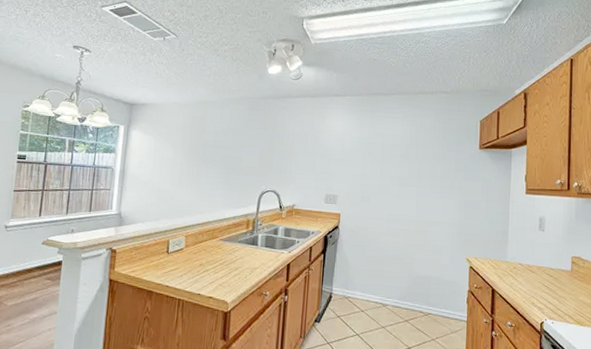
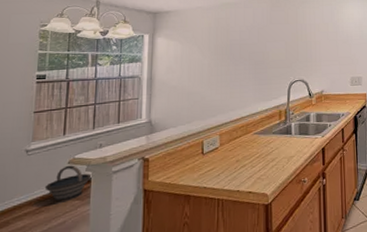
bucket: none [20,246,63,278] -> present [44,165,92,200]

